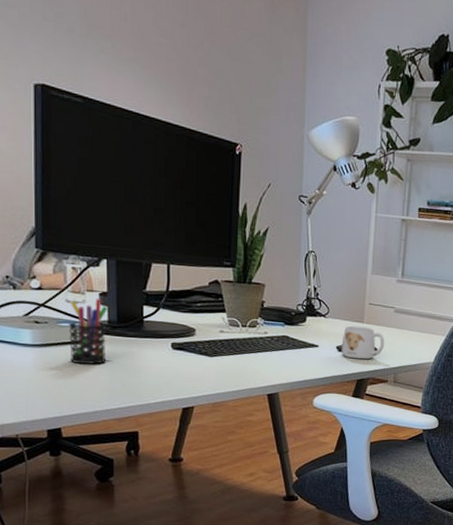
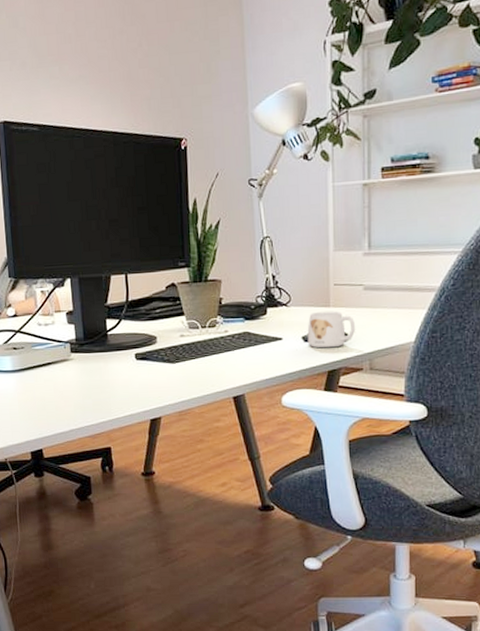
pen holder: present [68,298,108,364] -> none [41,318,77,384]

